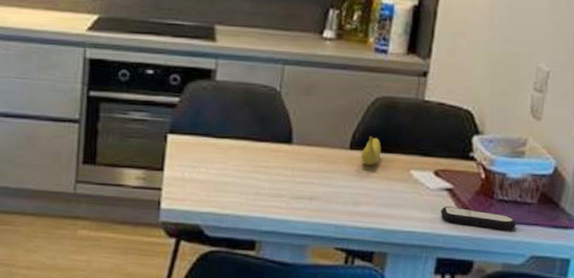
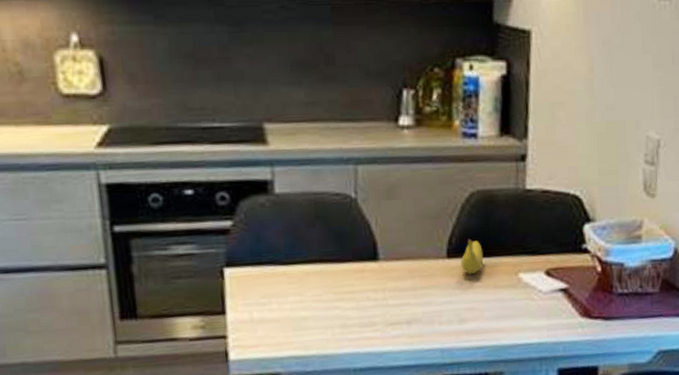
remote control: present [441,206,516,230] -> none [557,308,639,328]

